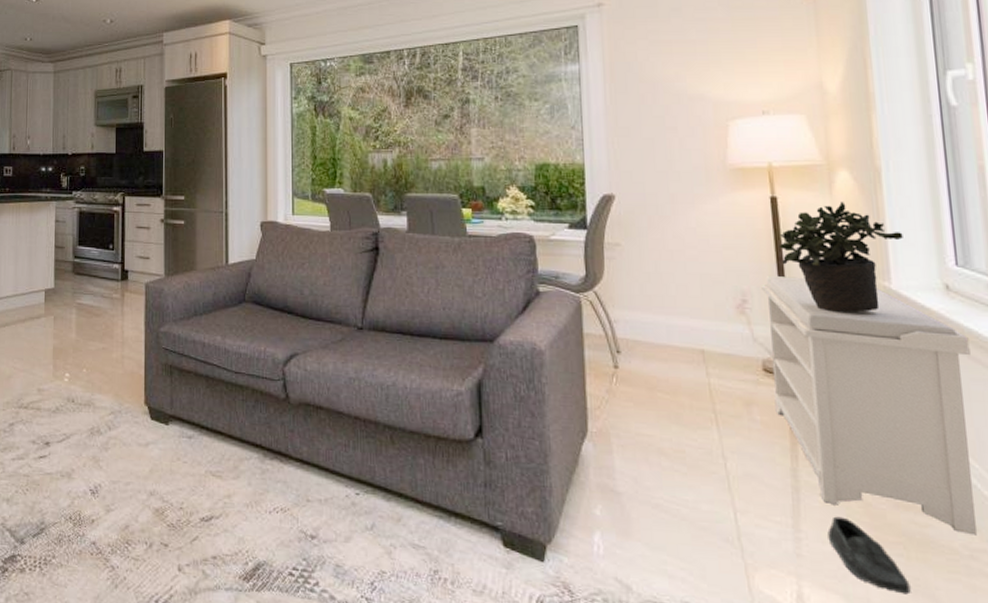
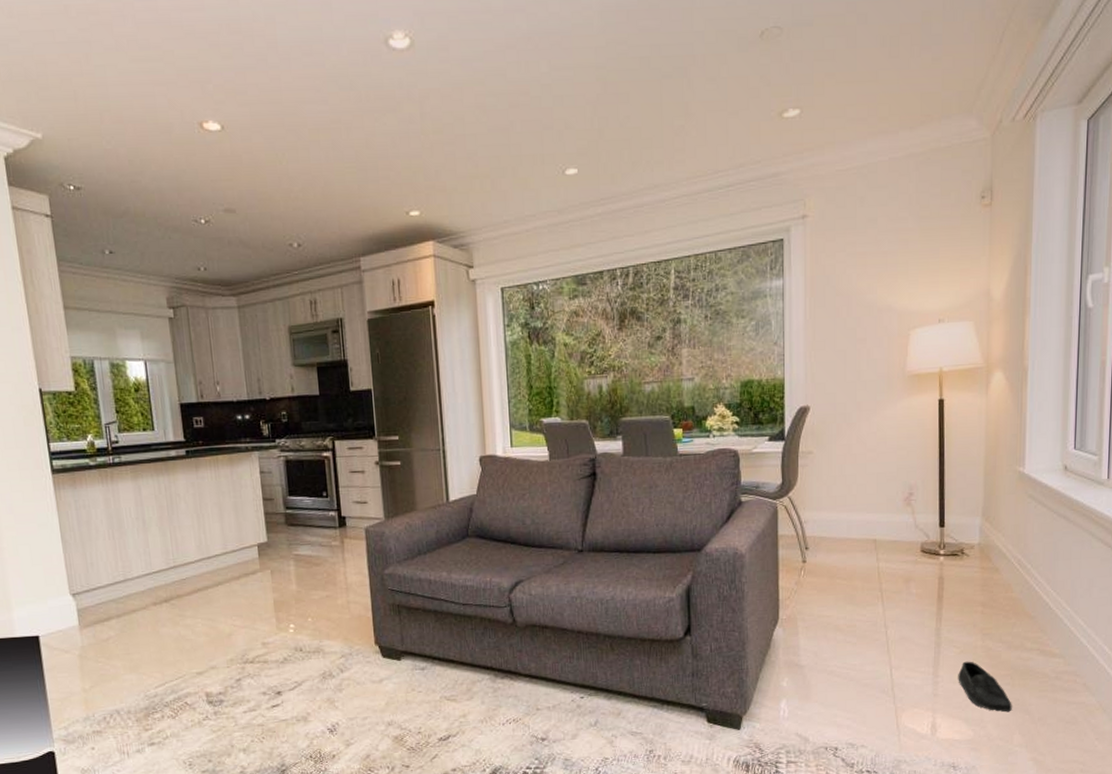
bench: present [761,275,977,535] -> none [925,469,1076,662]
potted plant: present [779,202,903,313] -> none [942,400,1038,497]

